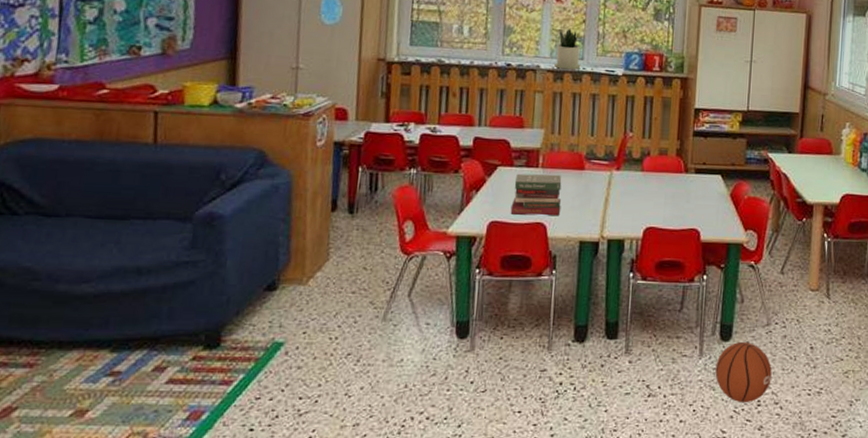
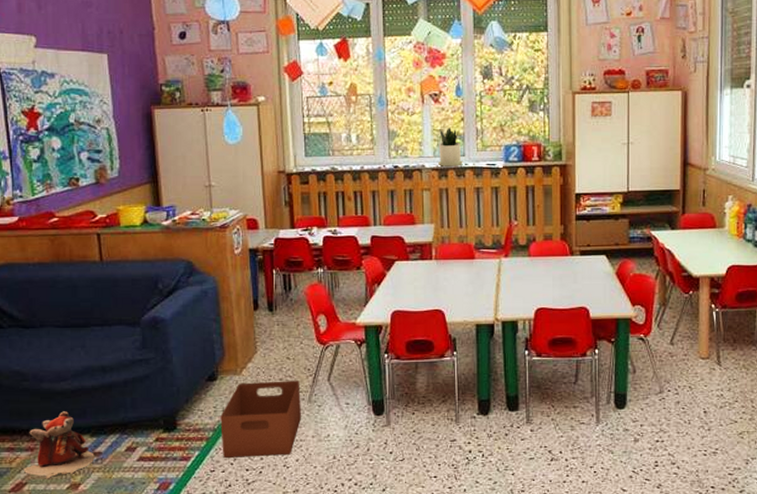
stuffed animal: none [15,319,112,404] -> present [23,411,95,479]
storage basket: none [273,294,375,383] -> present [220,381,302,458]
books: present [510,173,562,216] -> none [410,265,456,303]
basketball: present [715,341,772,403] -> none [612,408,667,464]

